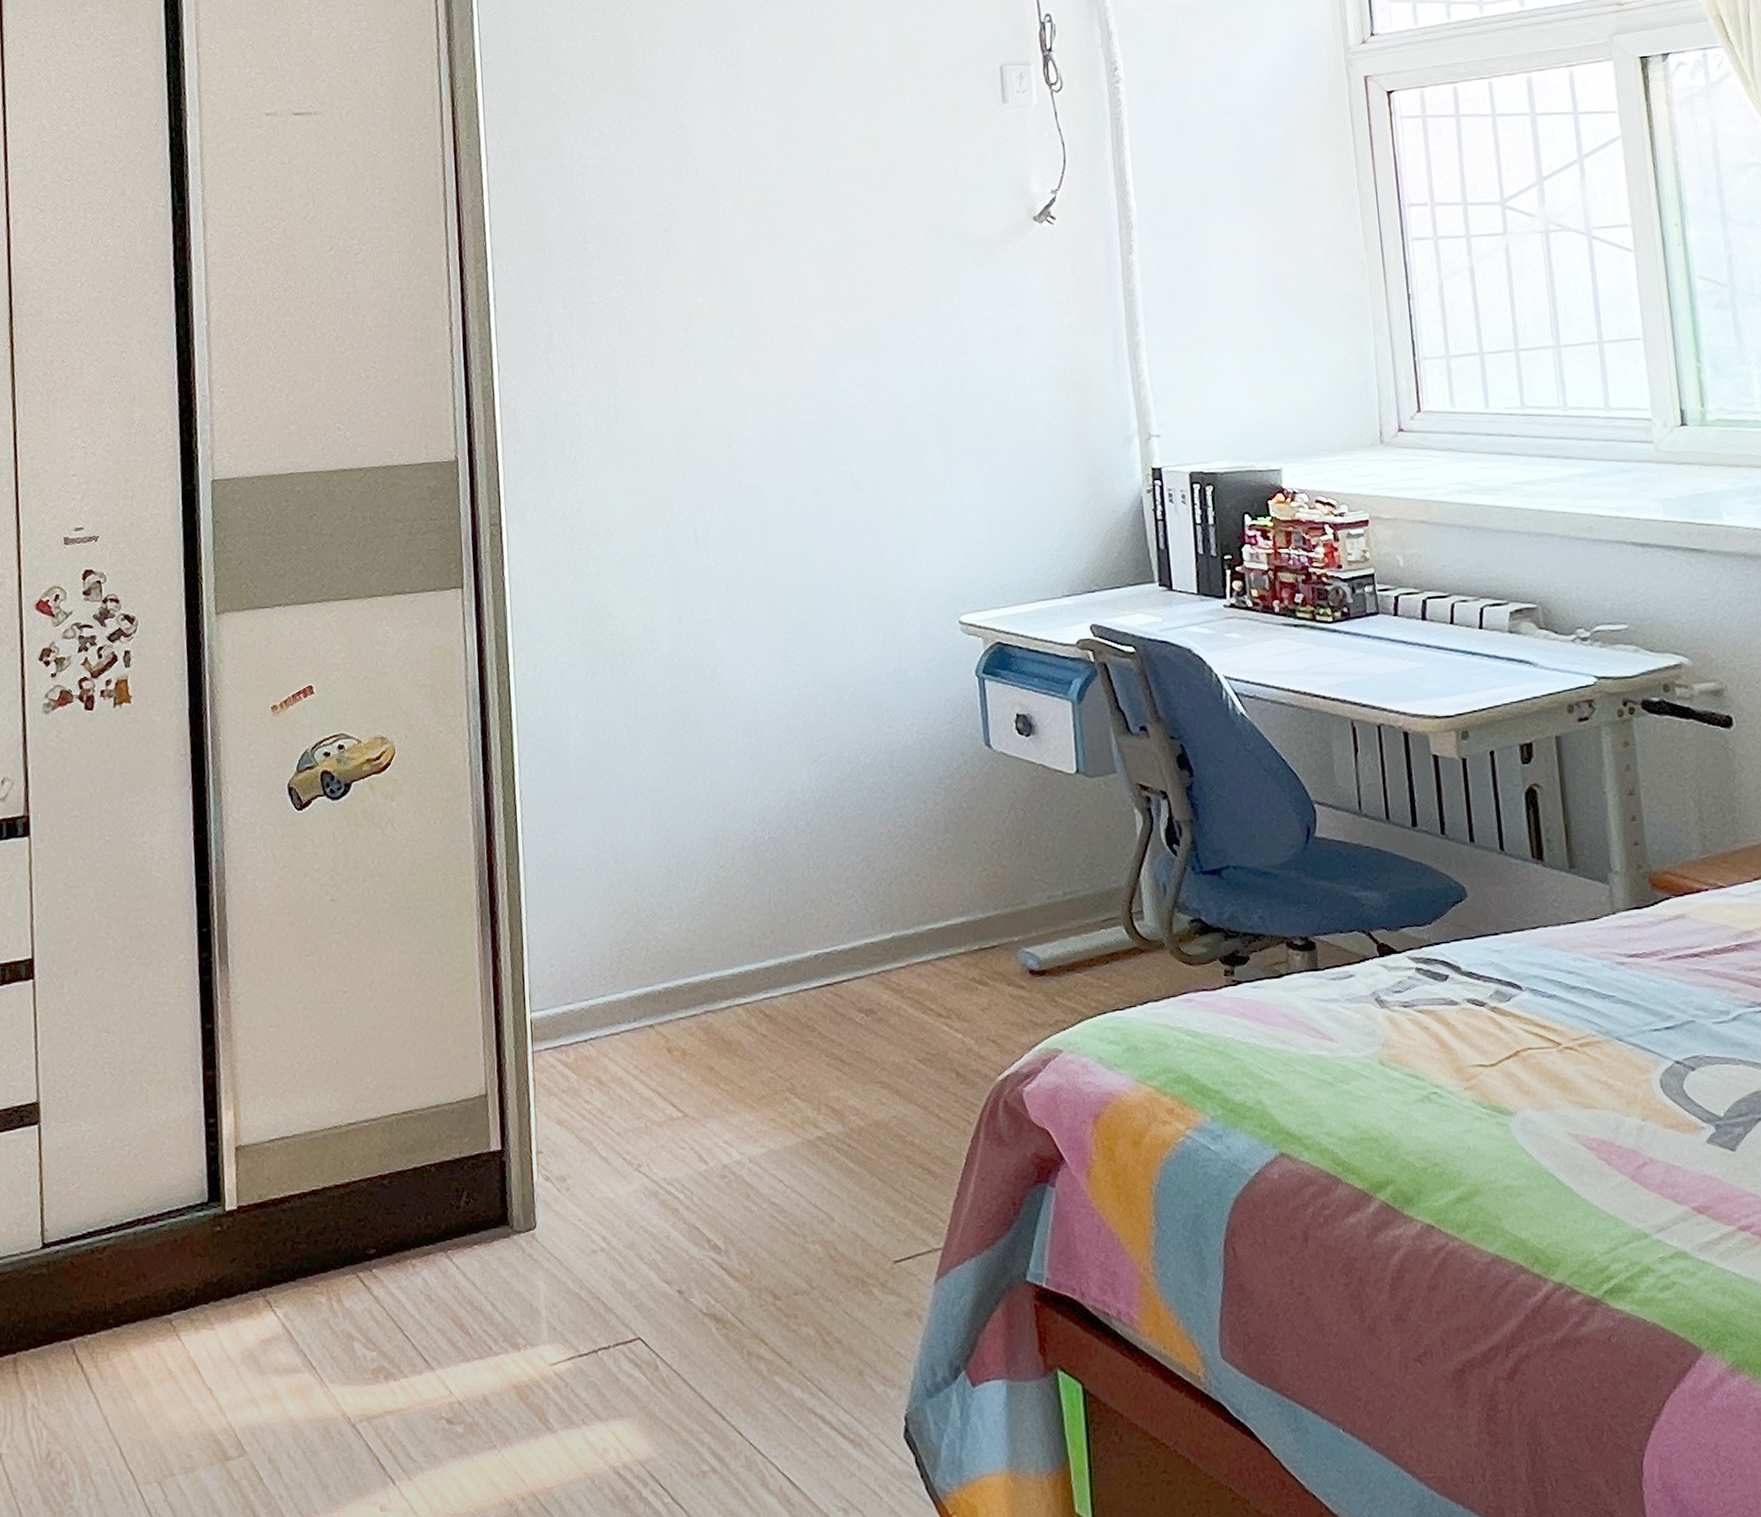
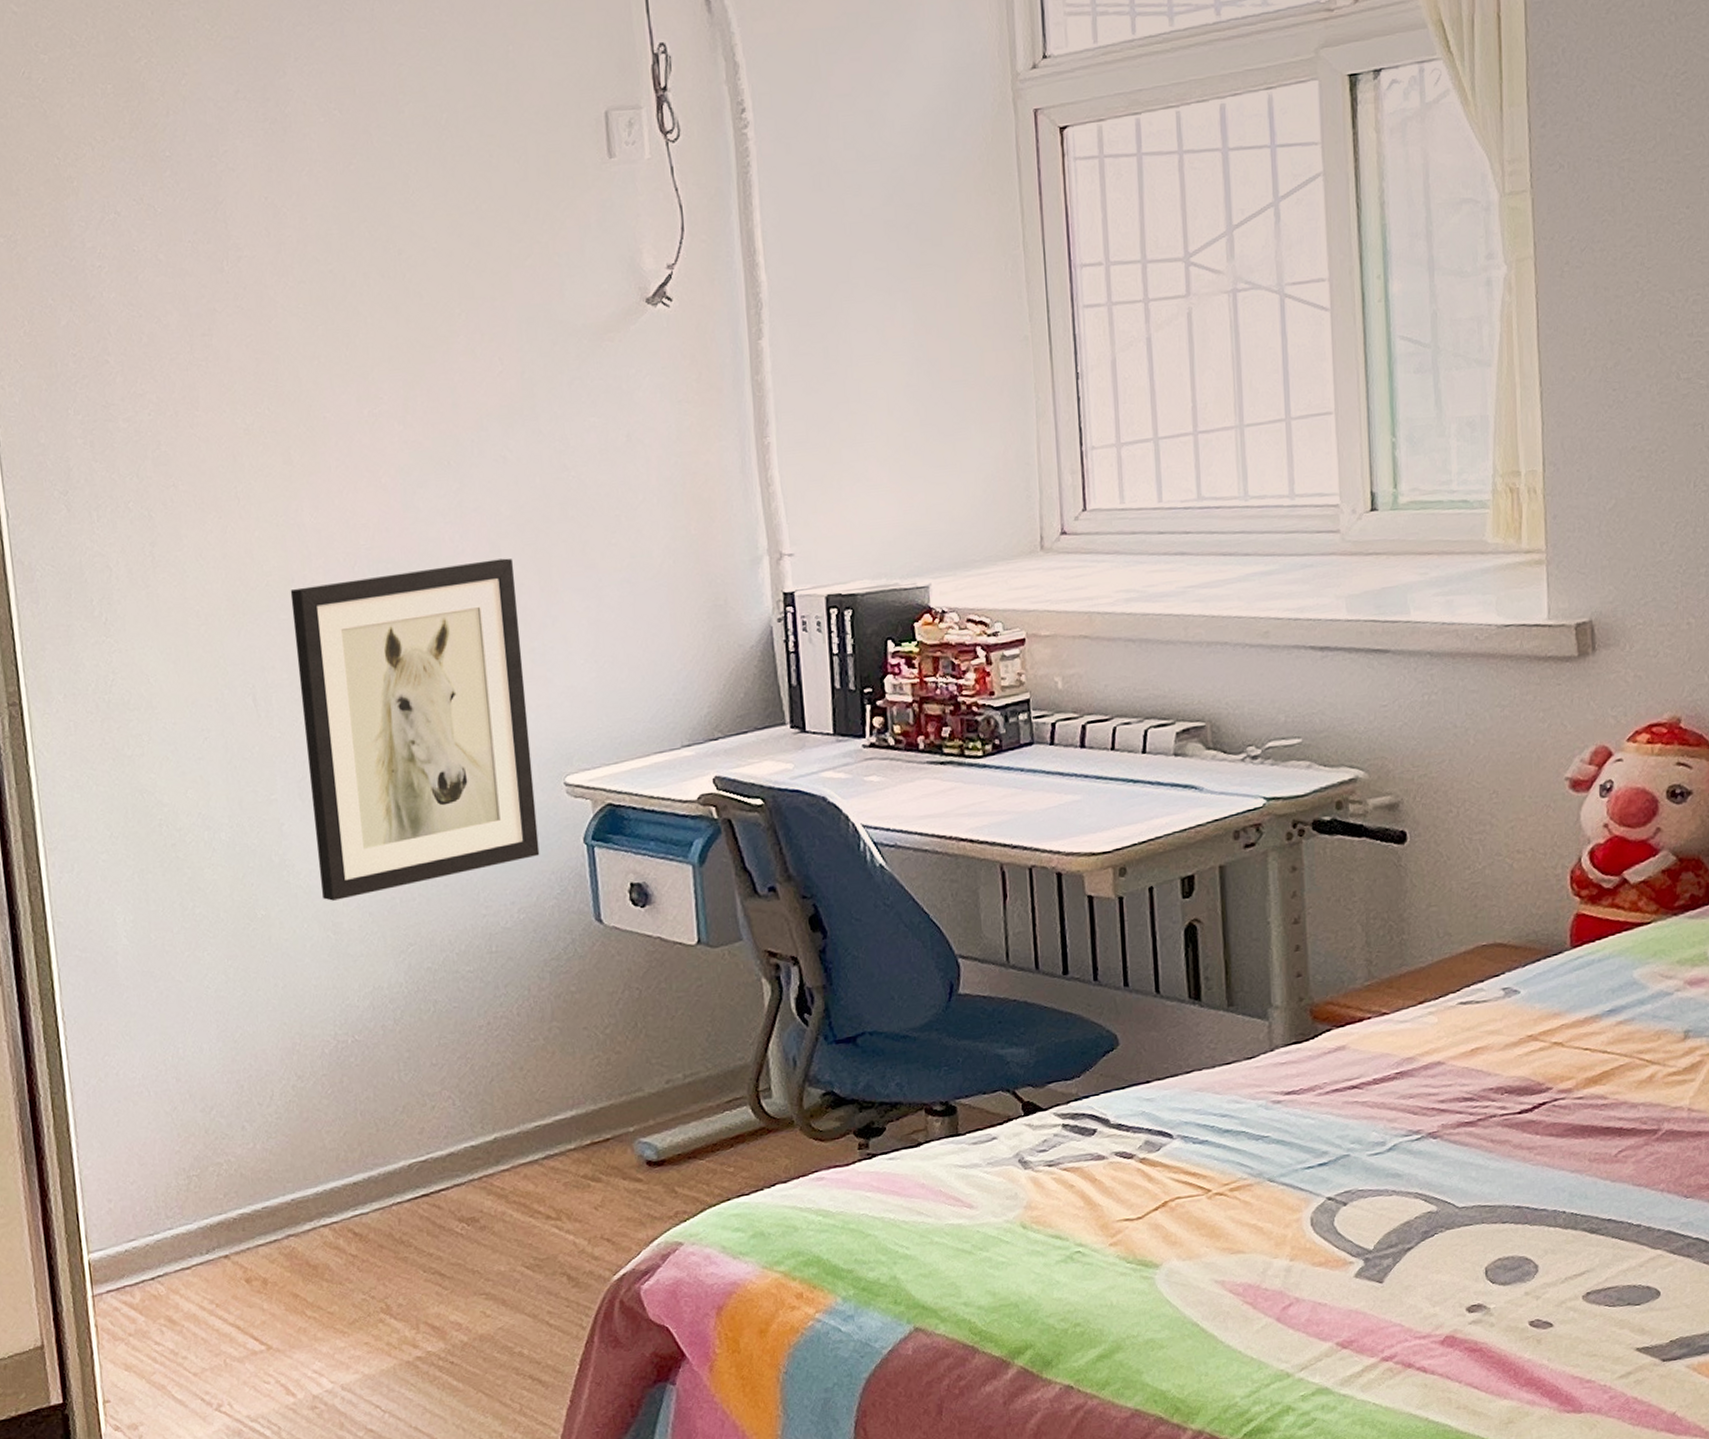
wall art: none [728,425,937,711] -> present [290,558,540,901]

